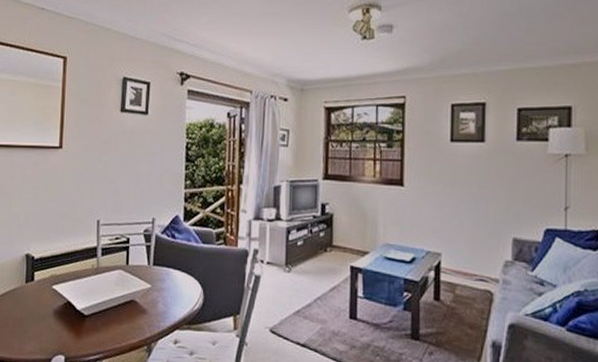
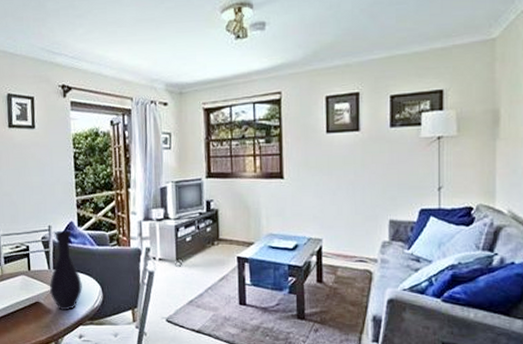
vase: none [146,224,183,312] -> present [49,230,82,311]

